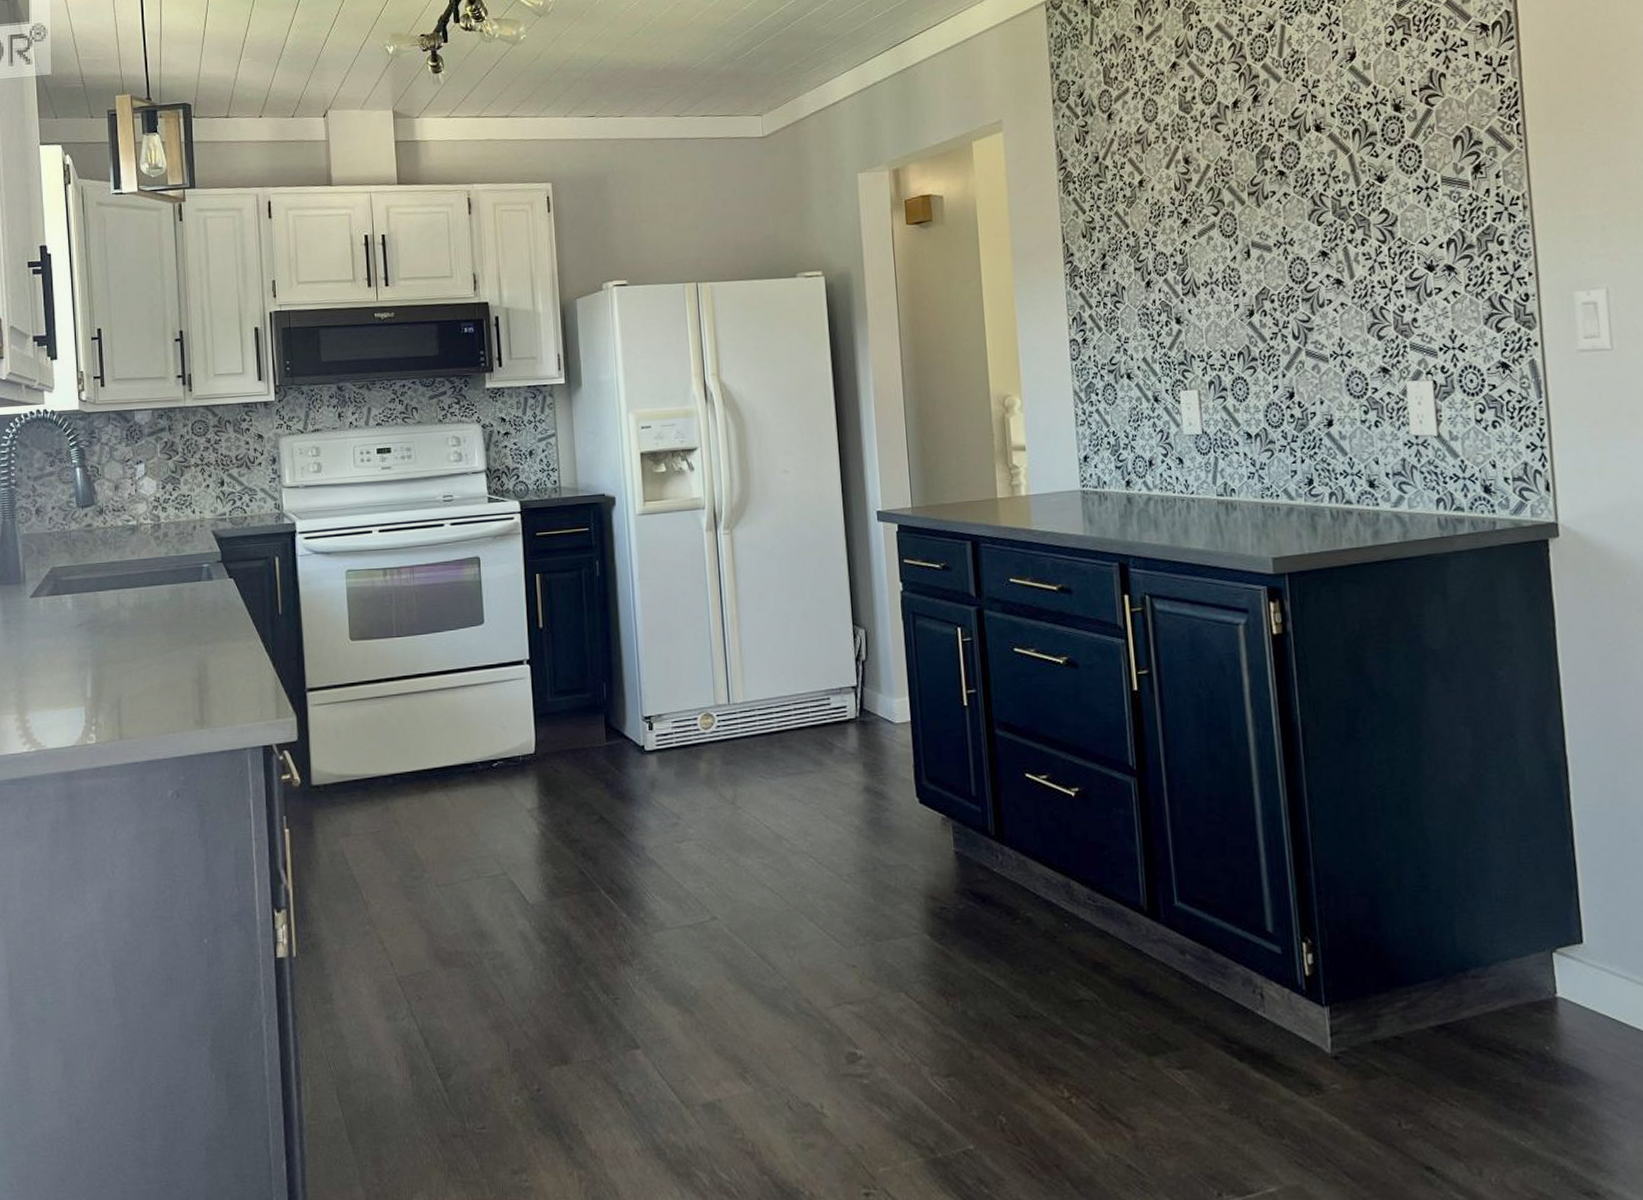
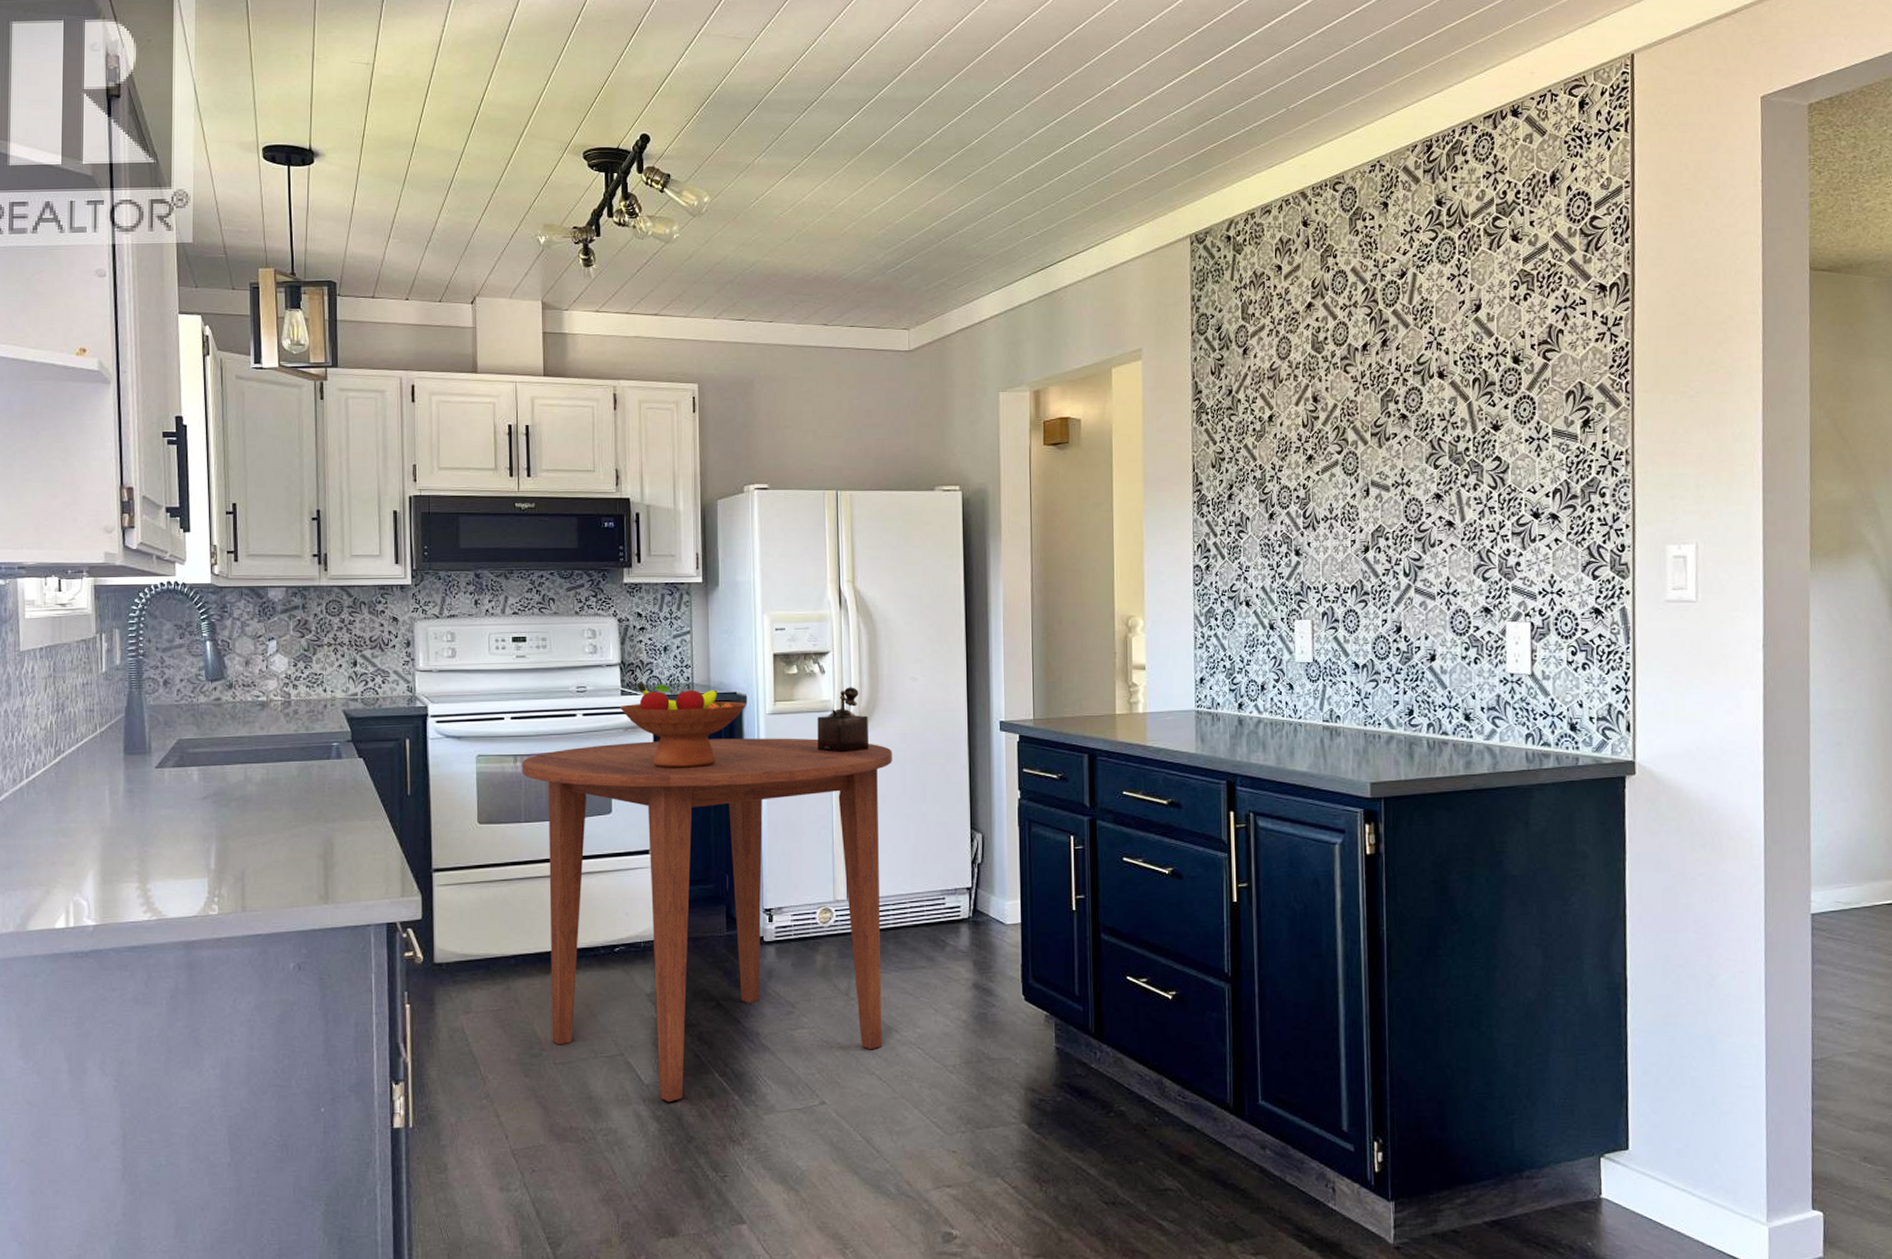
dining table: none [391,538,773,923] -> present [522,738,892,1103]
fruit bowl: none [487,487,616,575] -> present [619,682,746,768]
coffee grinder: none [688,483,743,552] -> present [817,687,868,753]

